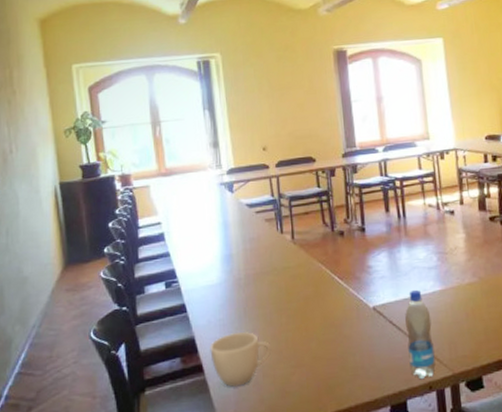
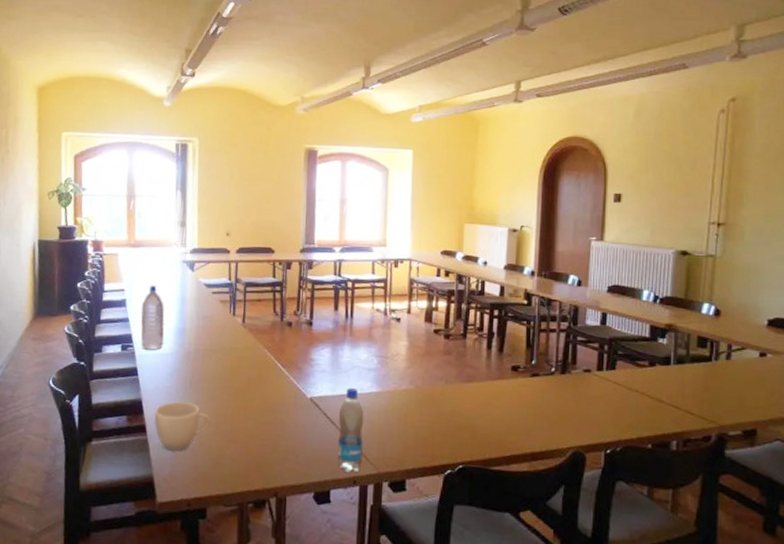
water bottle: none [181,213,211,283] -> present [140,285,165,350]

